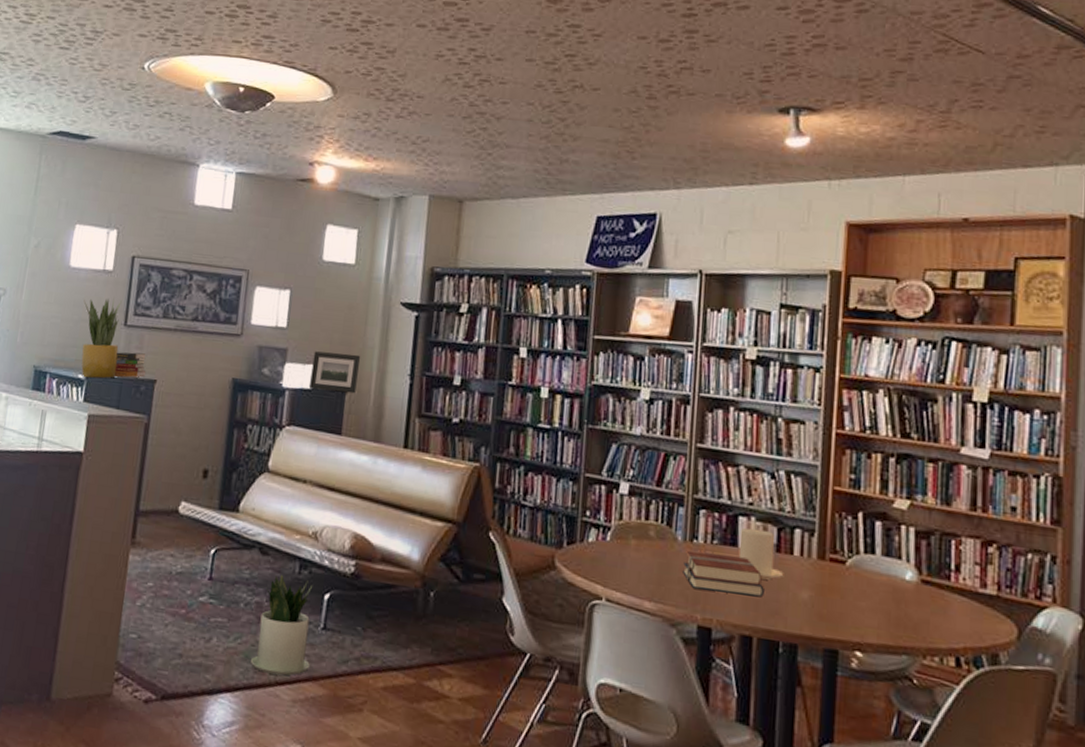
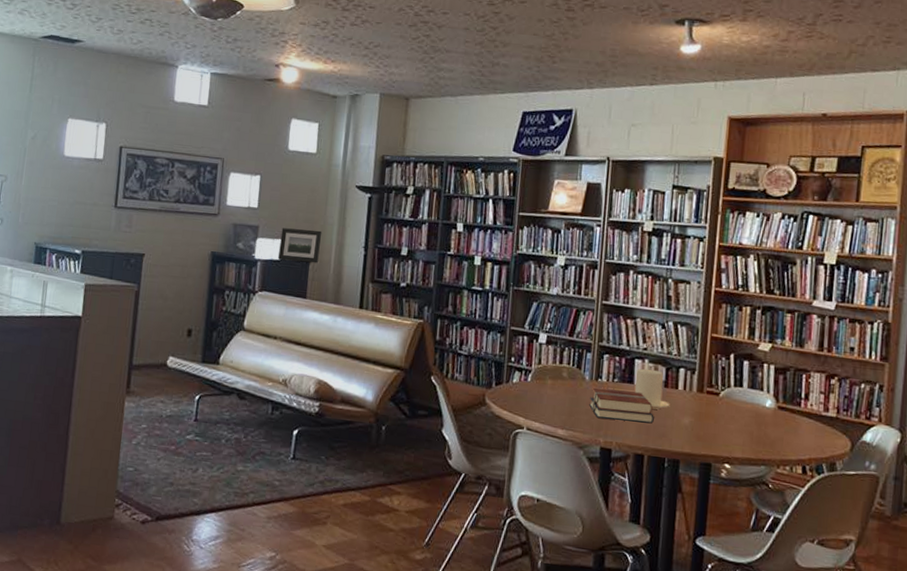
planter: present [81,297,122,379] -> none [77,182,112,254]
books: present [115,352,146,378] -> none [107,230,136,252]
planter: present [251,575,312,676] -> none [232,416,283,498]

